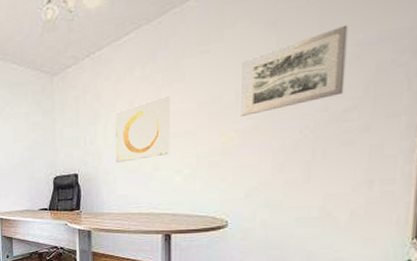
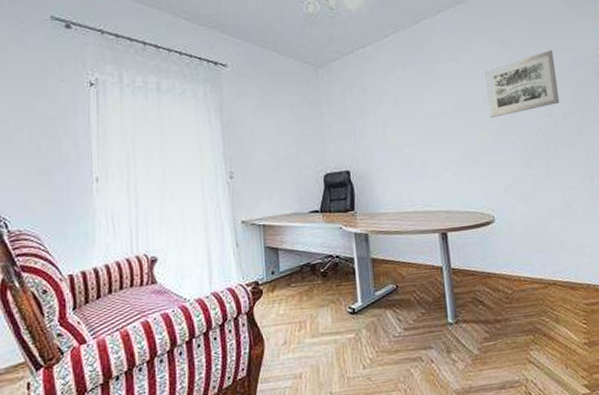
wall art: present [116,96,170,163] -> none [383,96,436,159]

